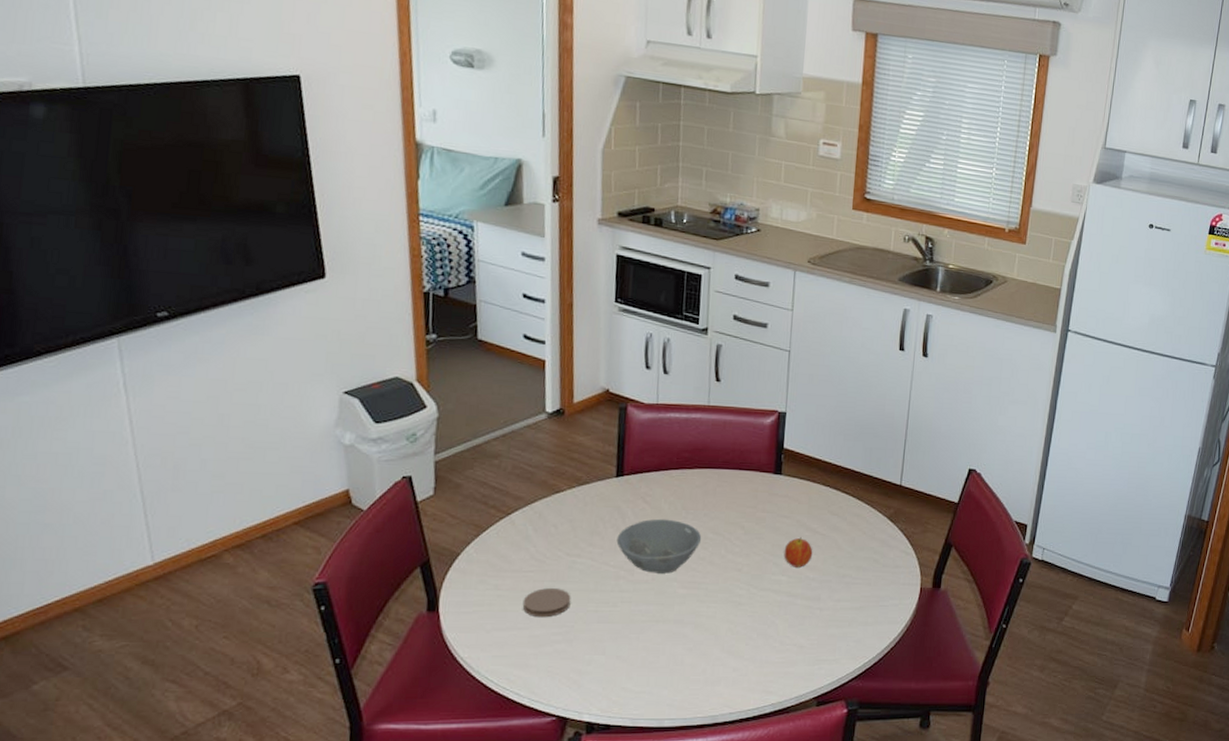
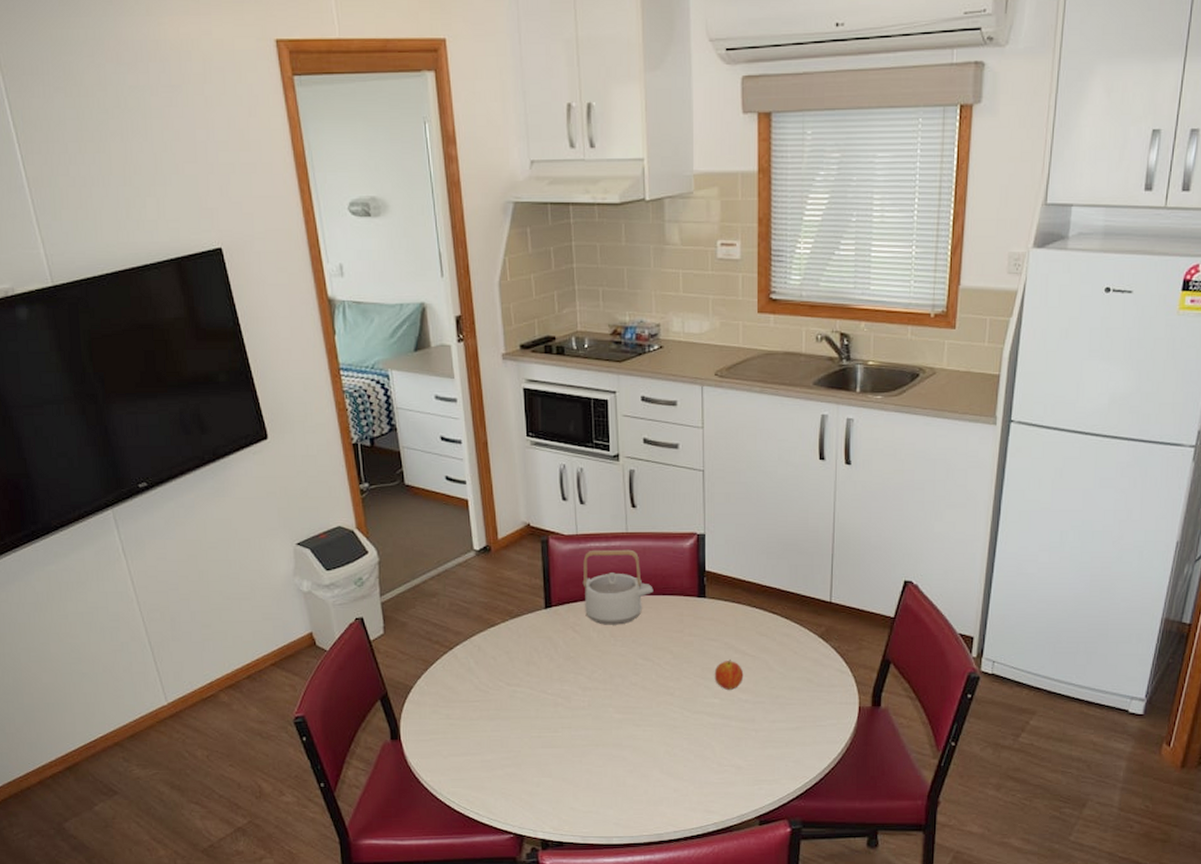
coaster: present [522,588,571,618] -> none [472,716,516,744]
bowl: present [616,519,702,574] -> none [551,647,632,700]
teapot: none [658,420,730,498] -> present [582,549,653,625]

